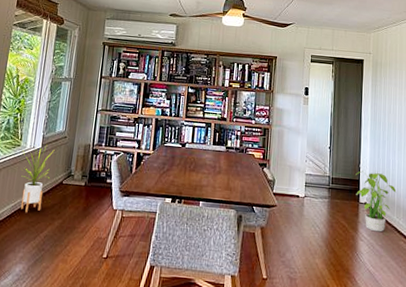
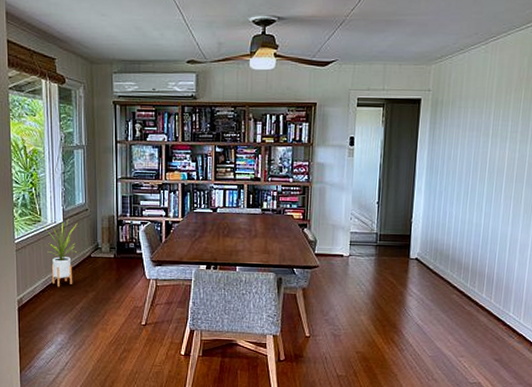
potted plant: present [355,171,397,232] -> none [406,224,452,287]

